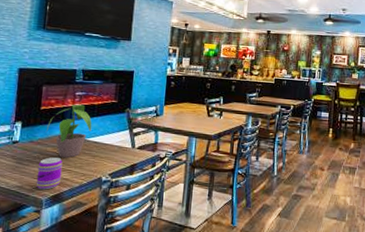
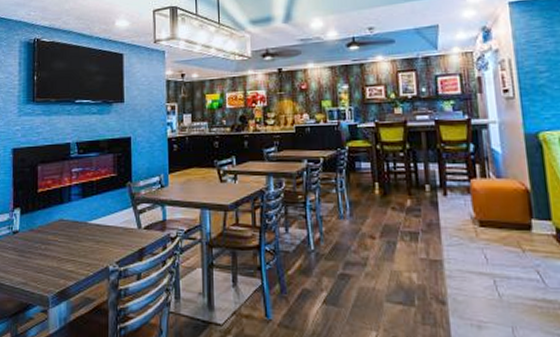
beverage can: present [36,157,63,190] -> none [40,247,66,285]
potted plant: present [47,104,92,158] -> none [46,182,93,247]

